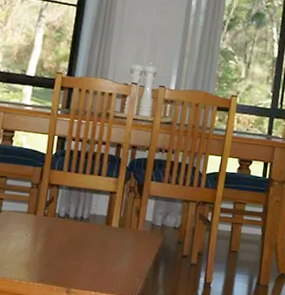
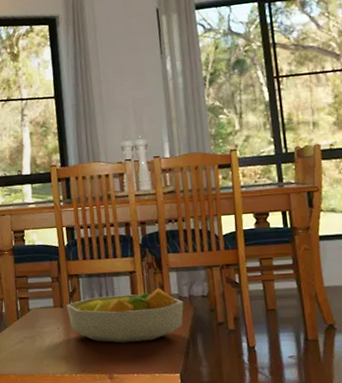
fruit bowl: none [40,210,155,262] -> present [66,288,184,343]

